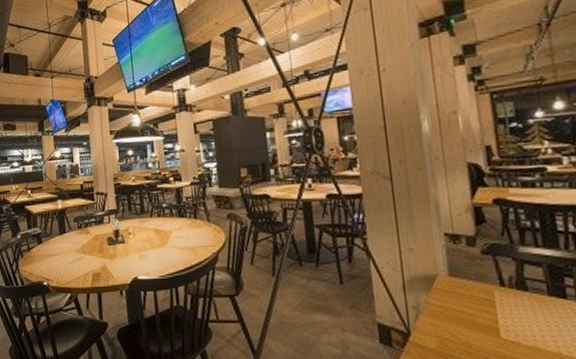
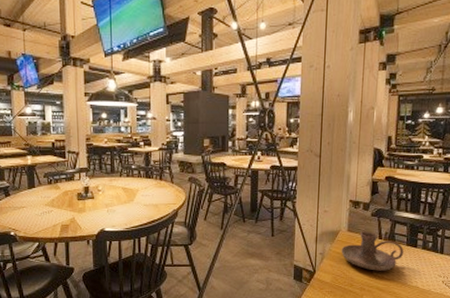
candle holder: none [443,275,546,334] -> present [341,231,404,271]

